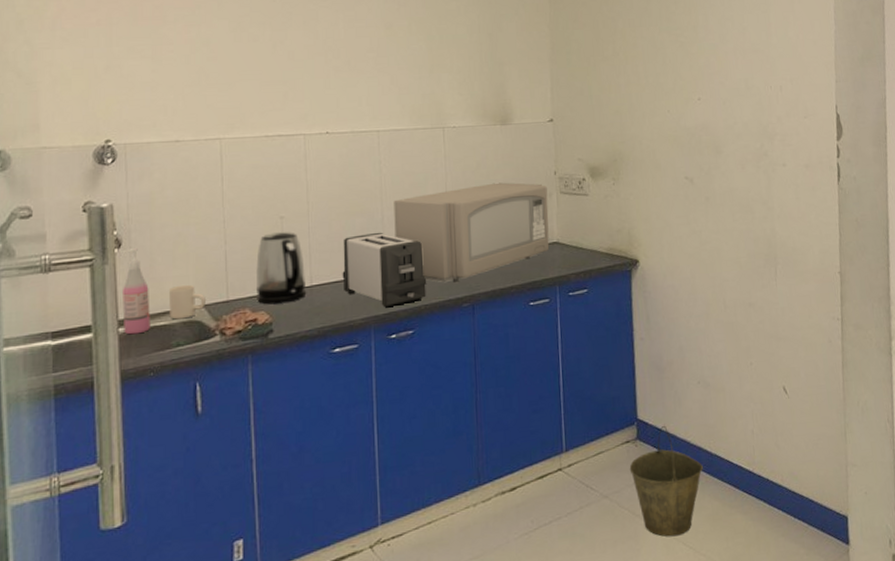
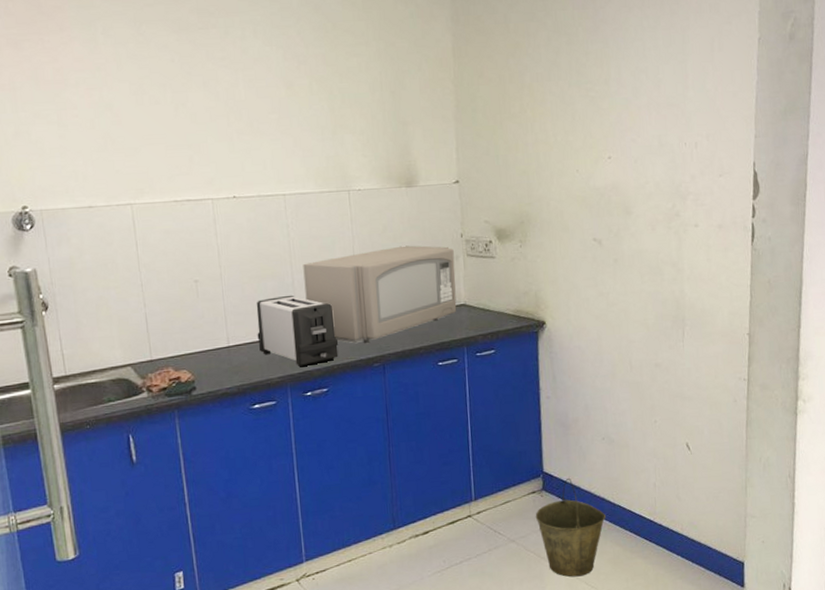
soap dispenser: present [119,247,150,335] -> none [46,310,83,391]
mug: present [169,284,205,320] -> none [97,345,131,378]
kettle: present [256,231,307,304] -> none [175,294,225,363]

